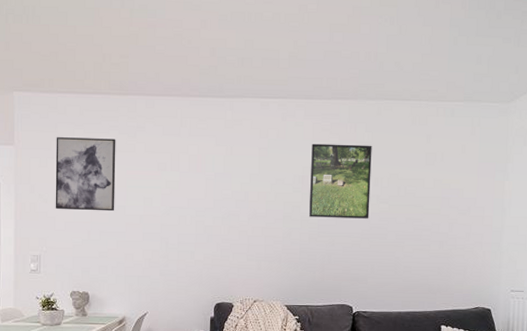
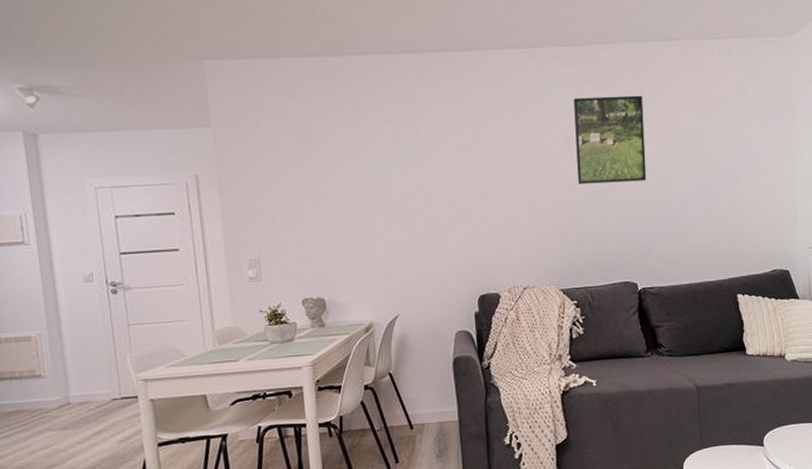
wall art: present [55,137,116,212] -> none [263,109,346,201]

